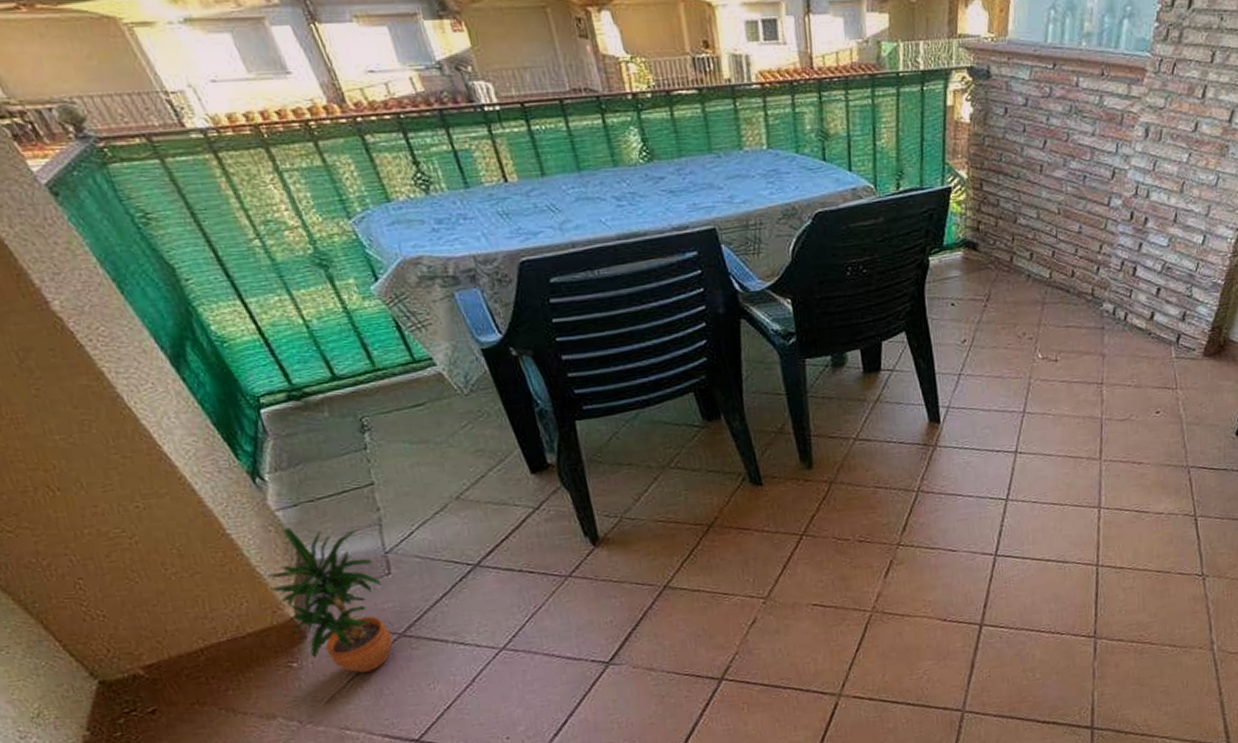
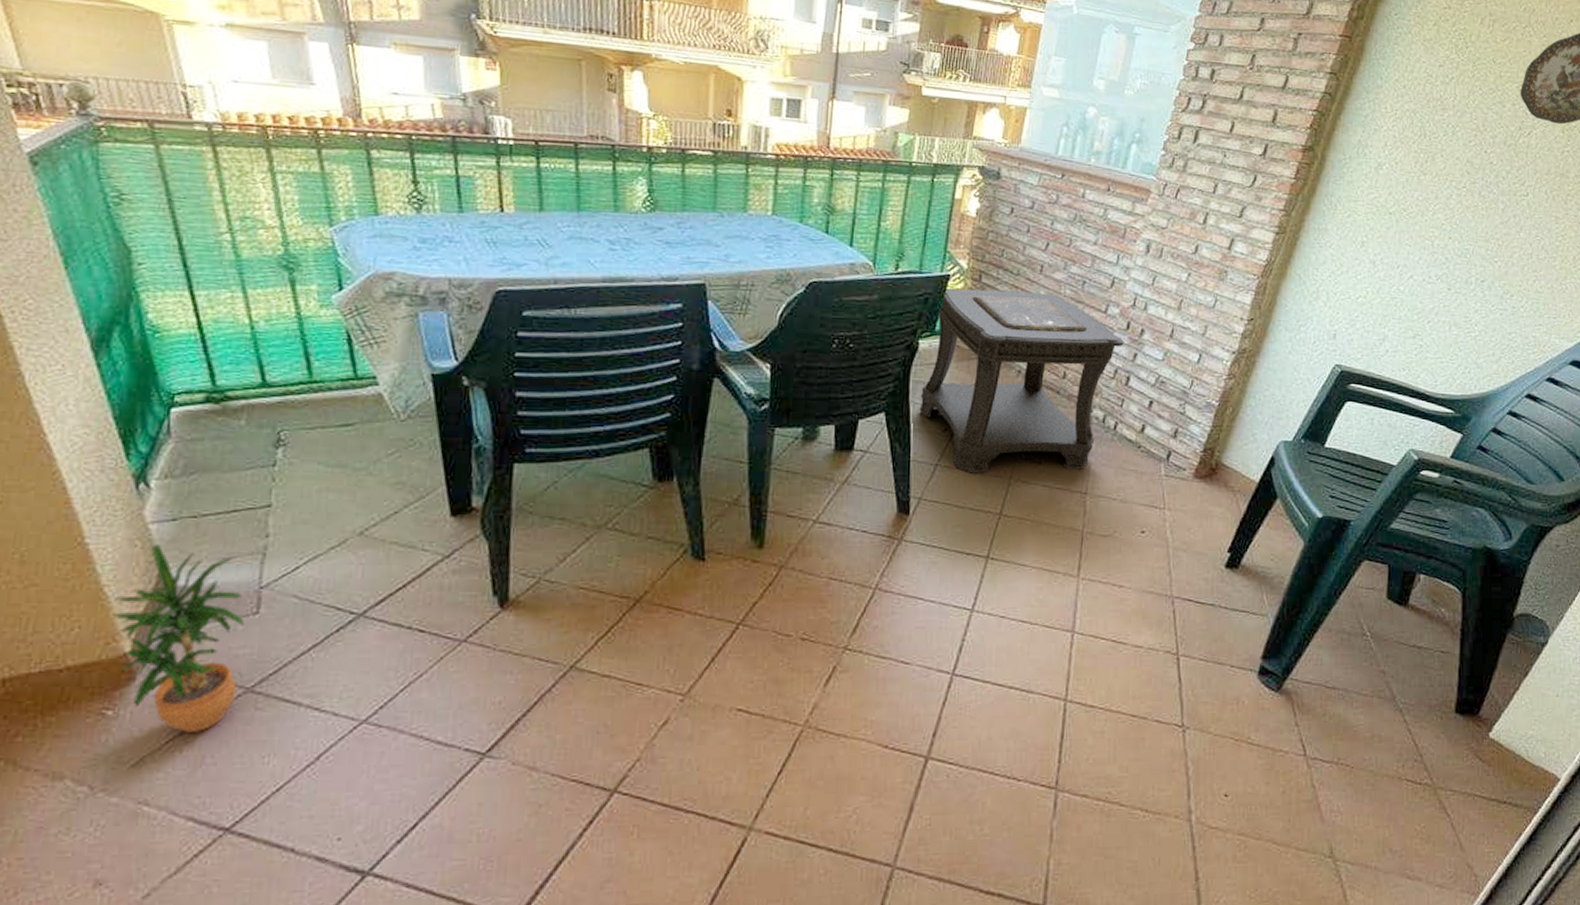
side table: none [937,193,1129,379] -> present [919,287,1124,474]

